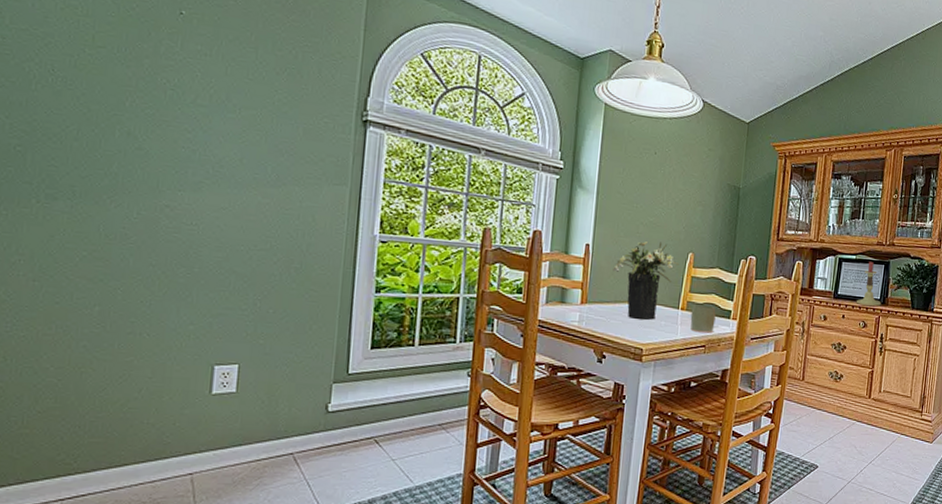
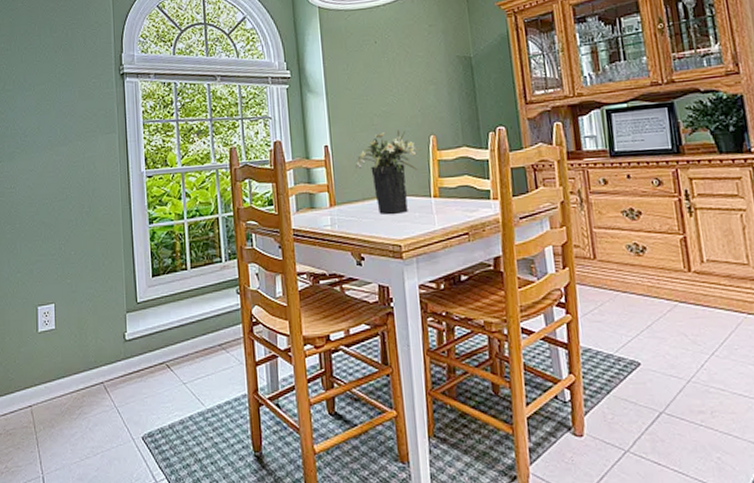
mug: present [690,304,716,333] -> none [445,188,475,220]
candlestick: present [856,261,882,307] -> none [640,106,676,161]

